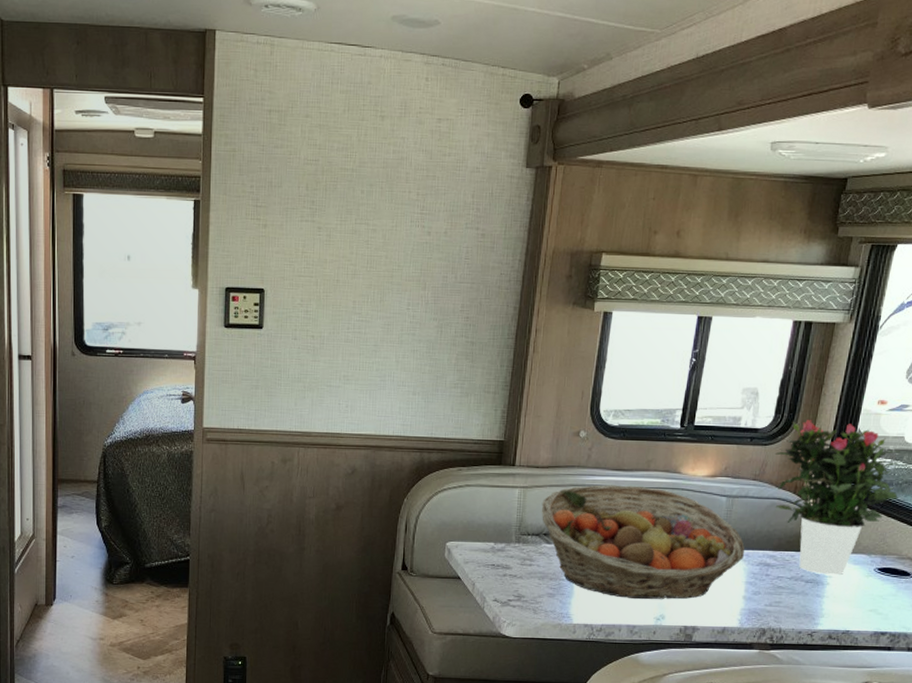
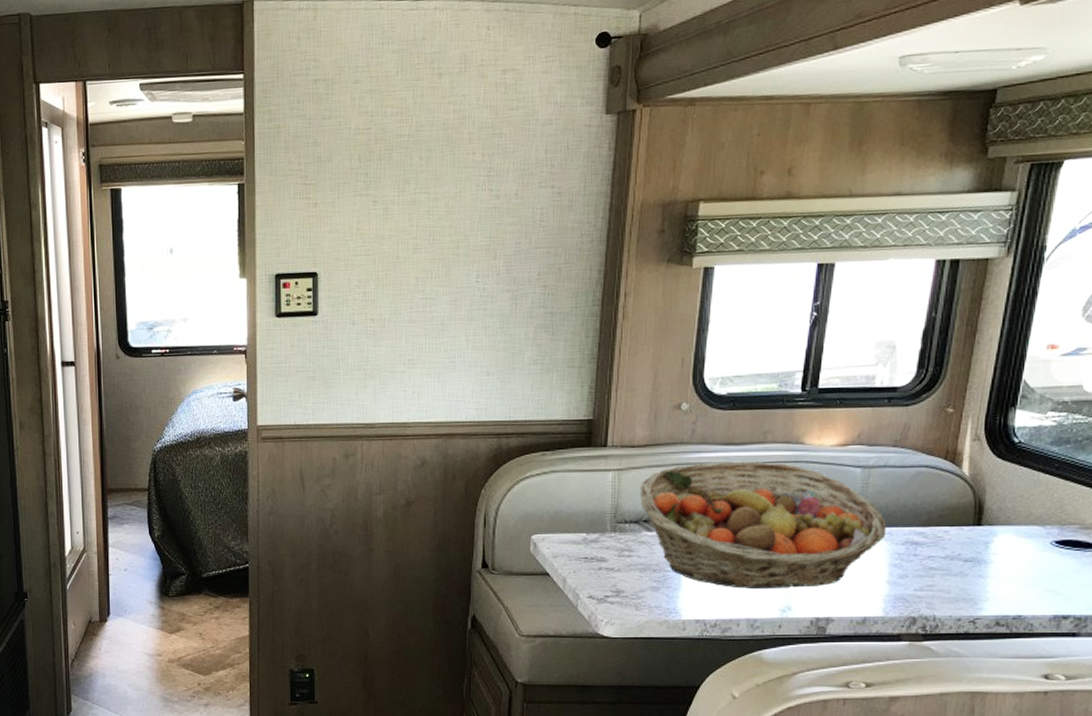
potted flower: present [775,419,900,576] -> none [919,372,1078,552]

